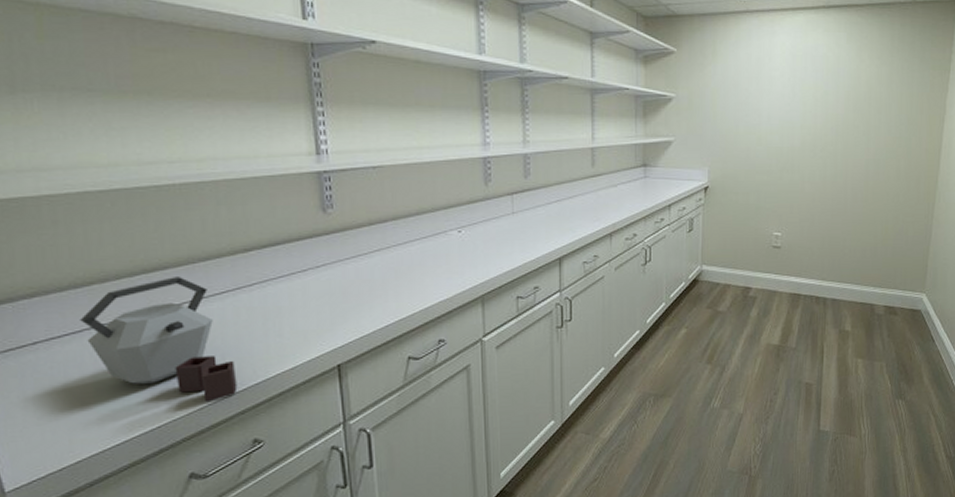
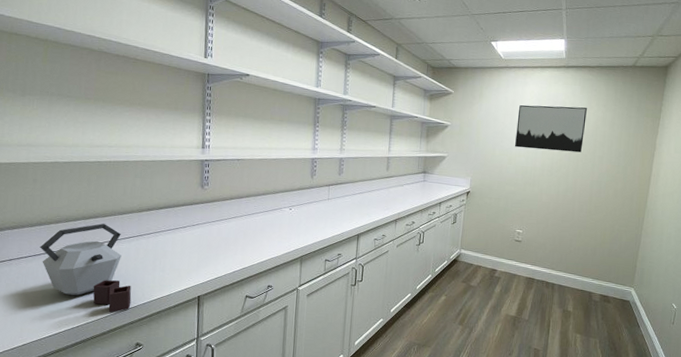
wall art: none [765,61,856,123] -> present [515,105,587,153]

